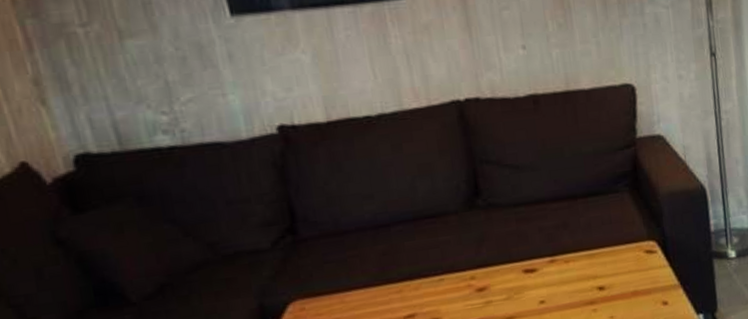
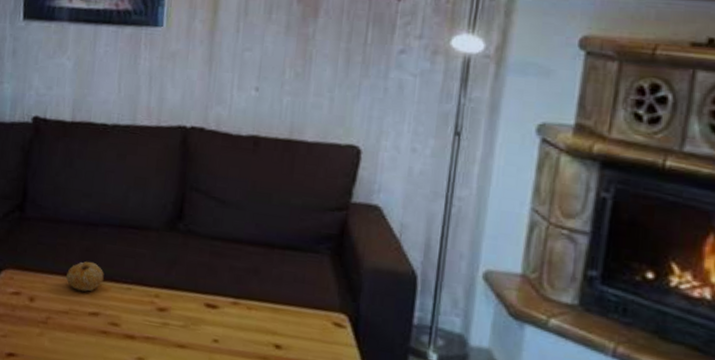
fruit: none [367,264,411,299] -> present [66,261,104,292]

